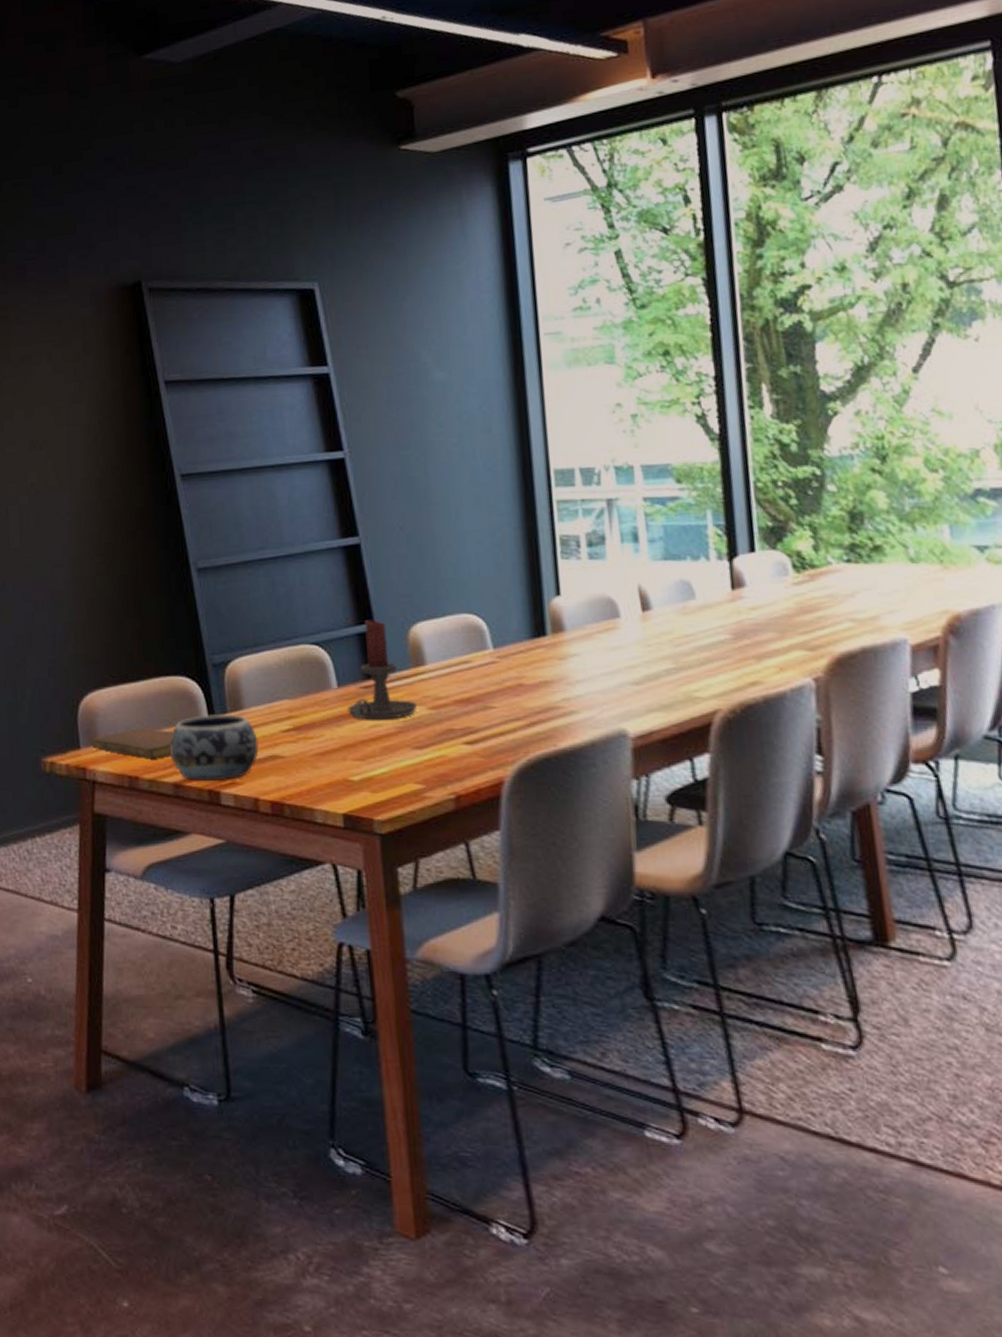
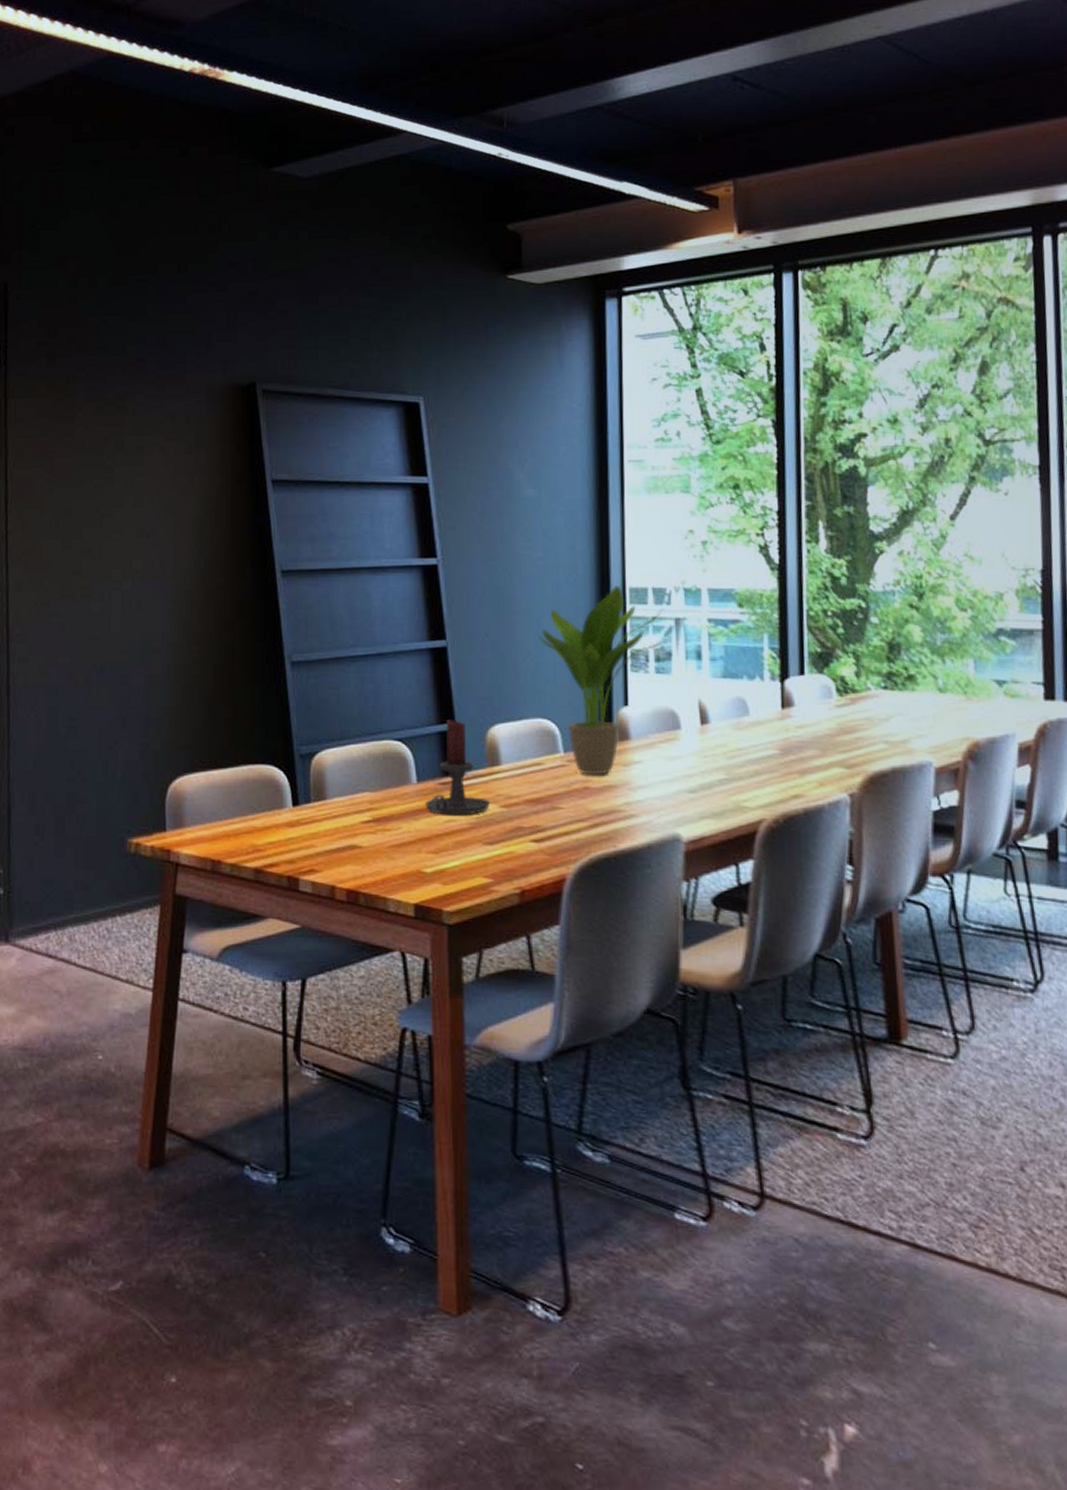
notebook: present [91,728,173,759] -> none [177,814,257,844]
decorative bowl: present [169,714,259,782] -> none [253,803,339,868]
potted plant: none [457,468,603,671] -> present [538,586,670,775]

